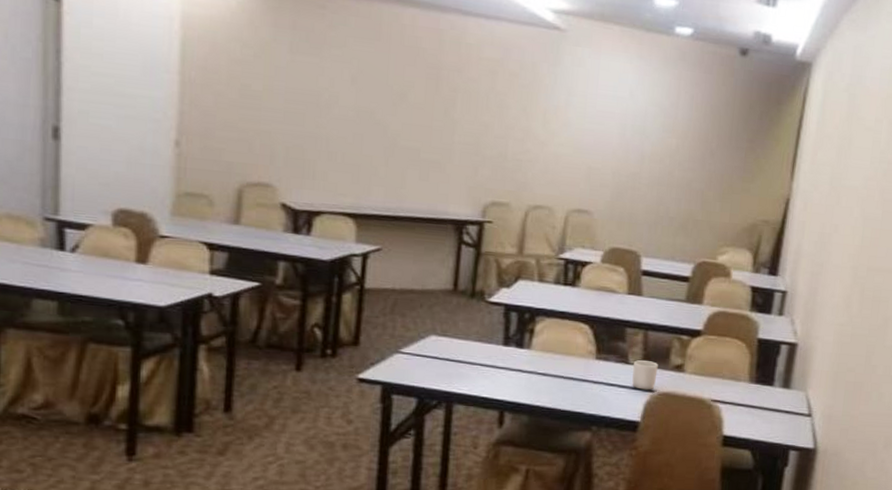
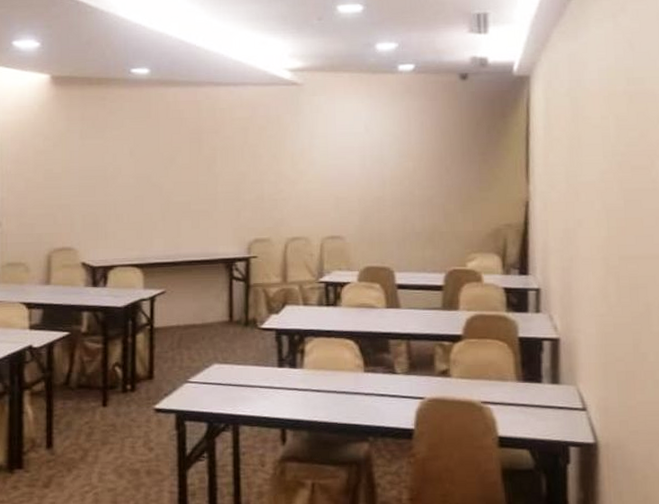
mug: present [632,360,658,390] -> none [401,369,425,398]

